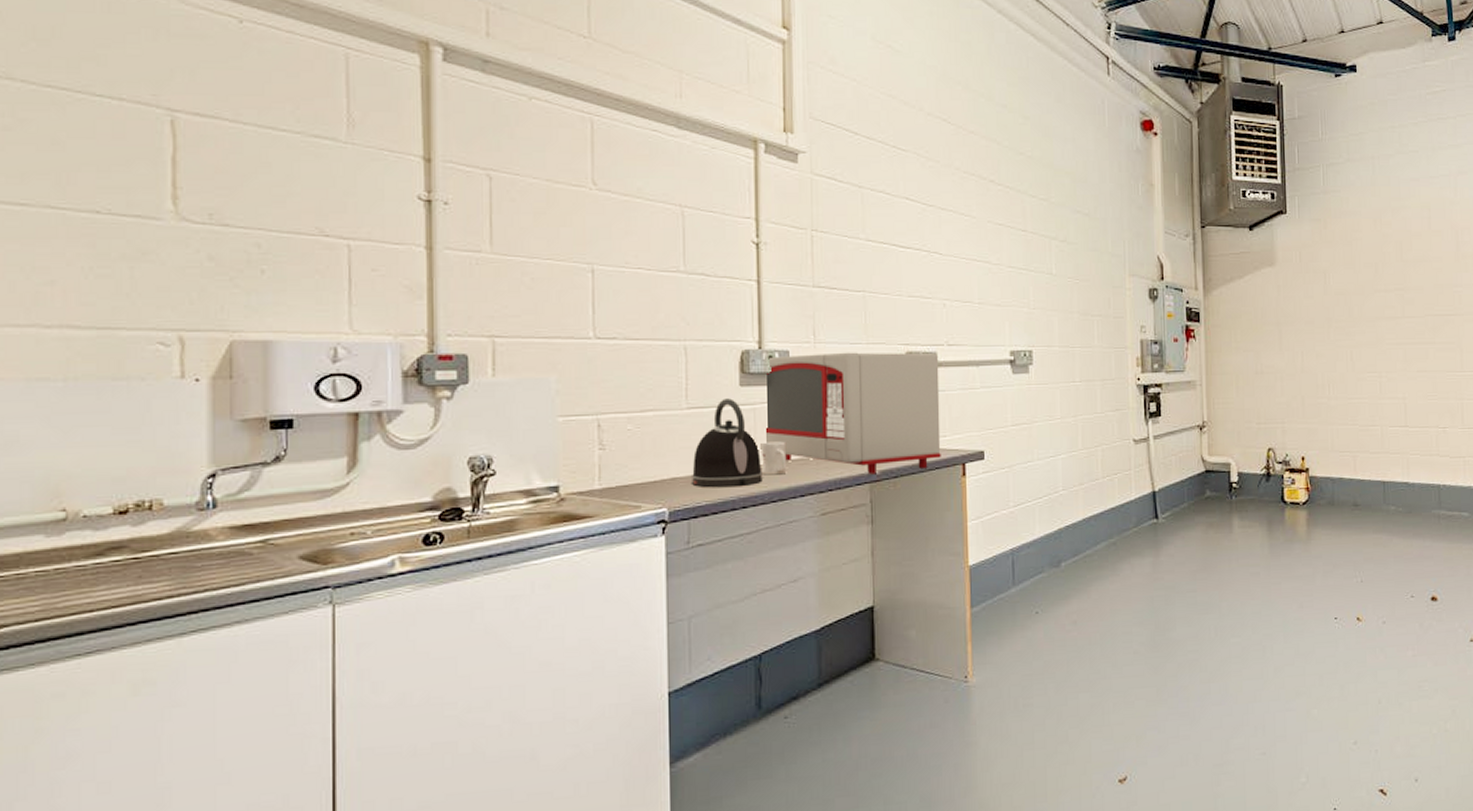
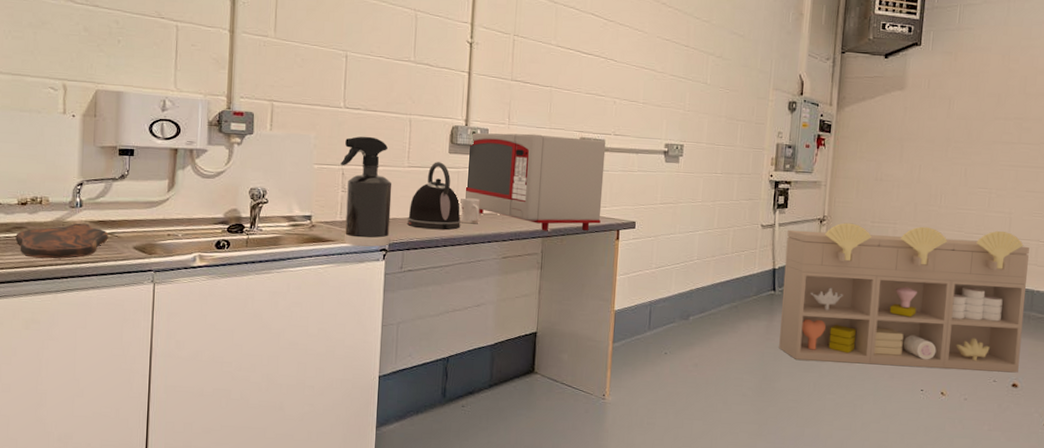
cutting board: none [111,530,259,590] -> present [15,223,108,259]
spray bottle: none [595,373,670,521] -> present [341,136,392,247]
storage shelving unit: none [1164,420,1436,600] -> present [779,222,1029,373]

